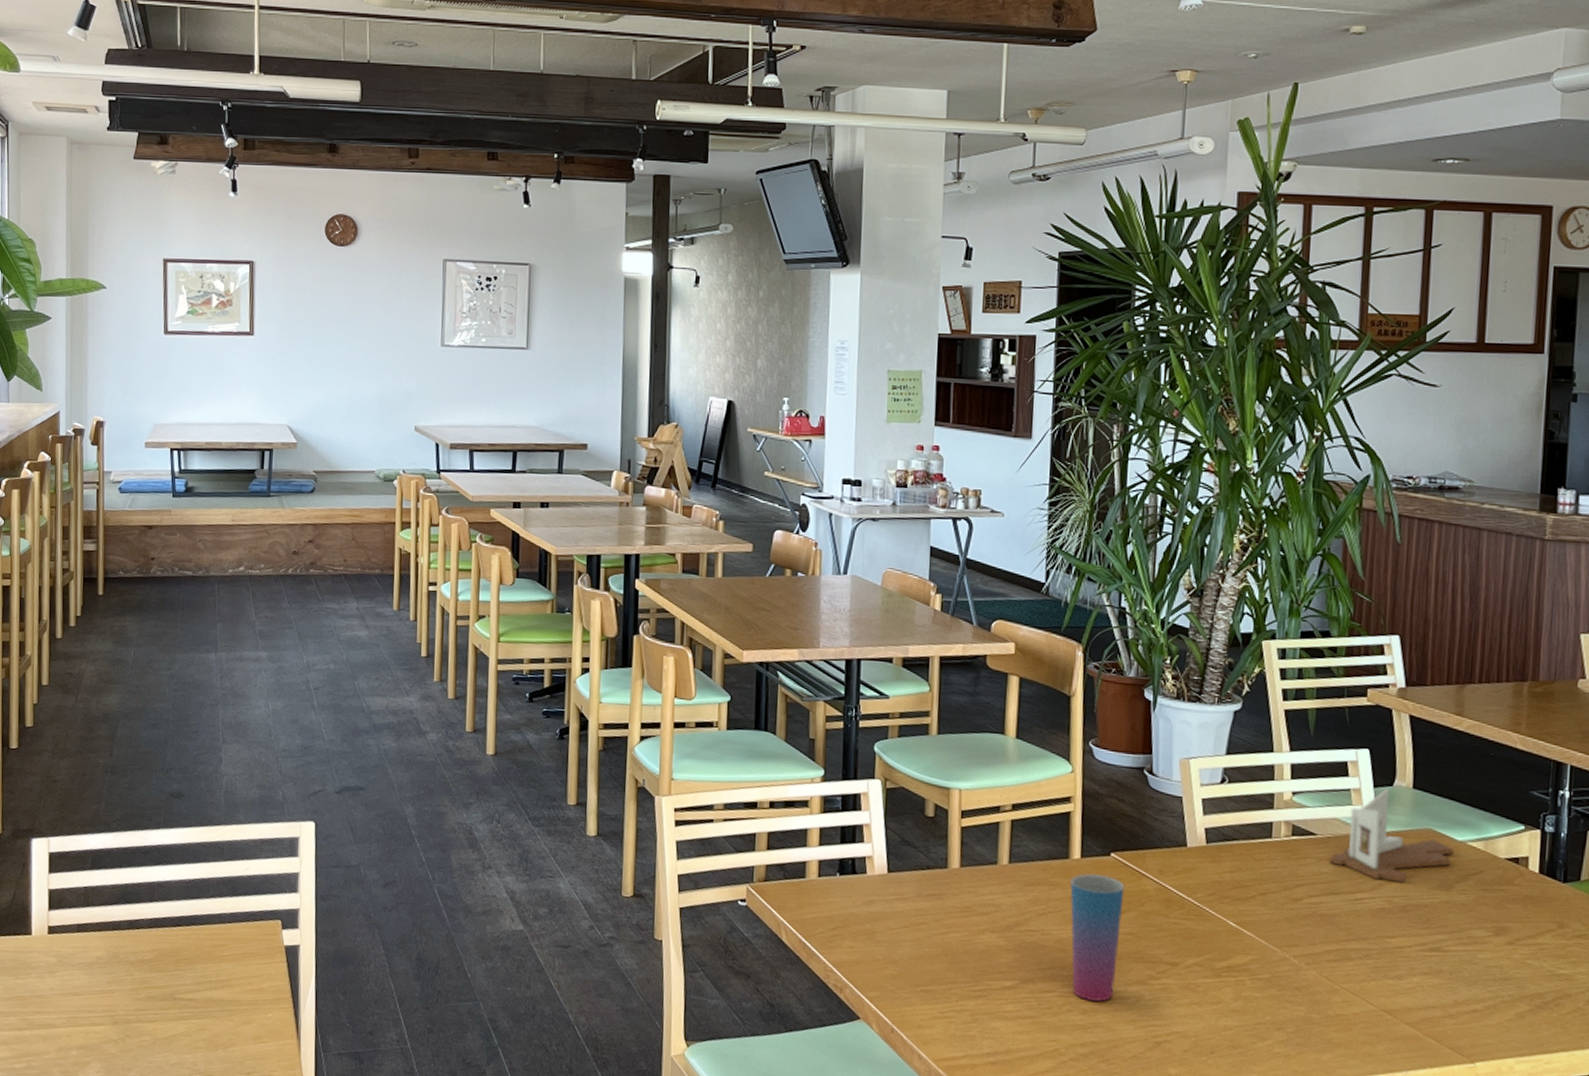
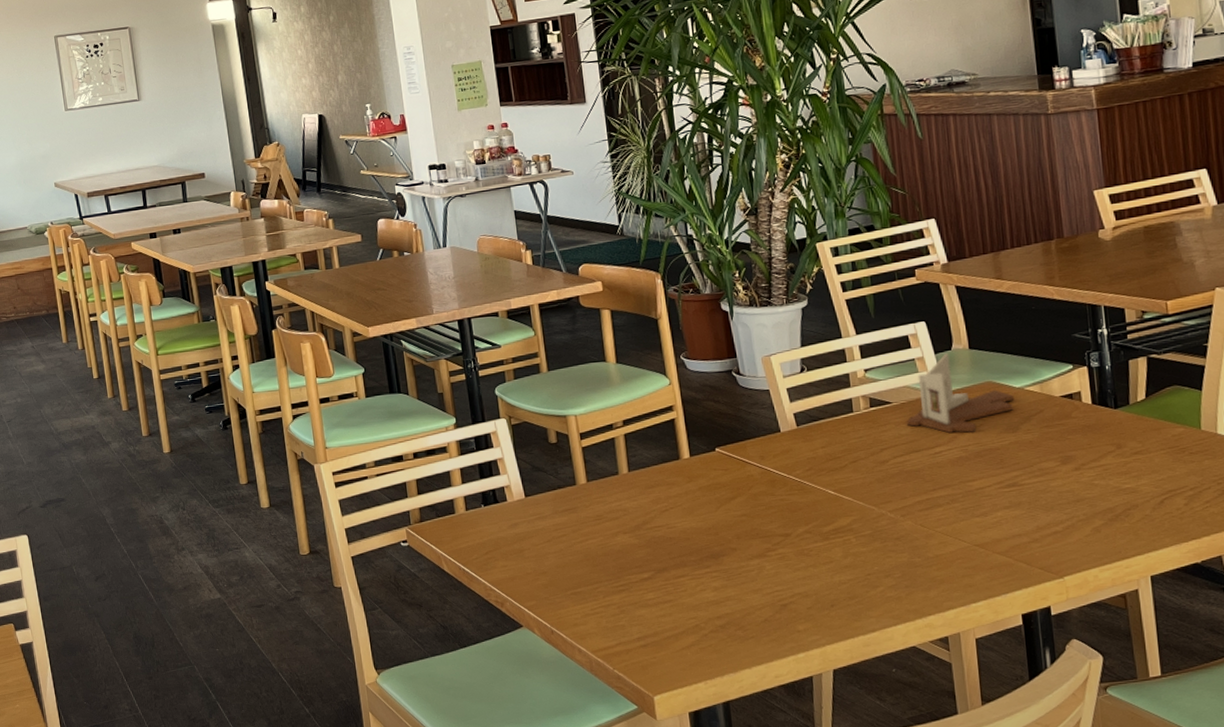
cup: present [1070,873,1125,1002] -> none [684,468,739,579]

